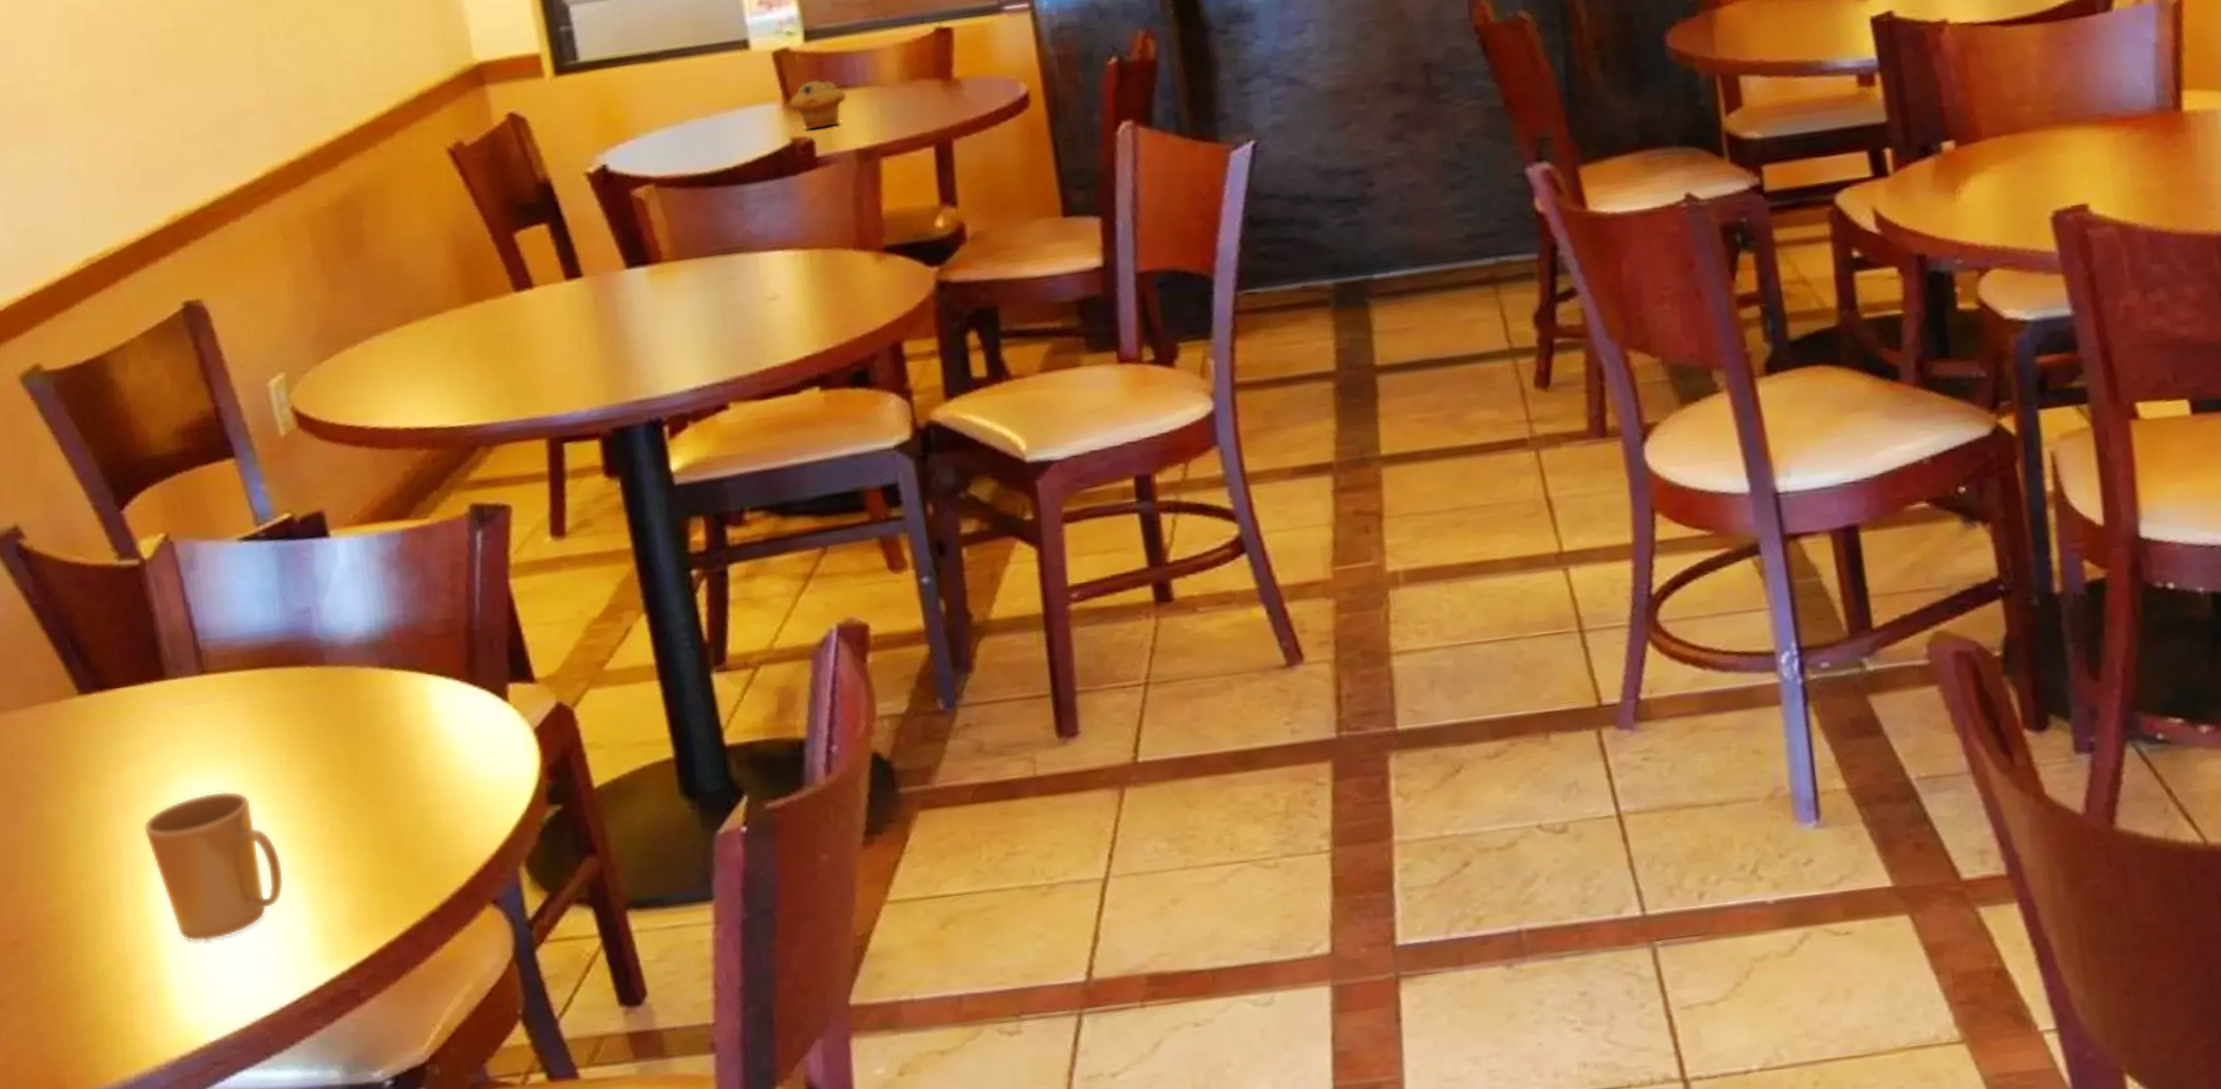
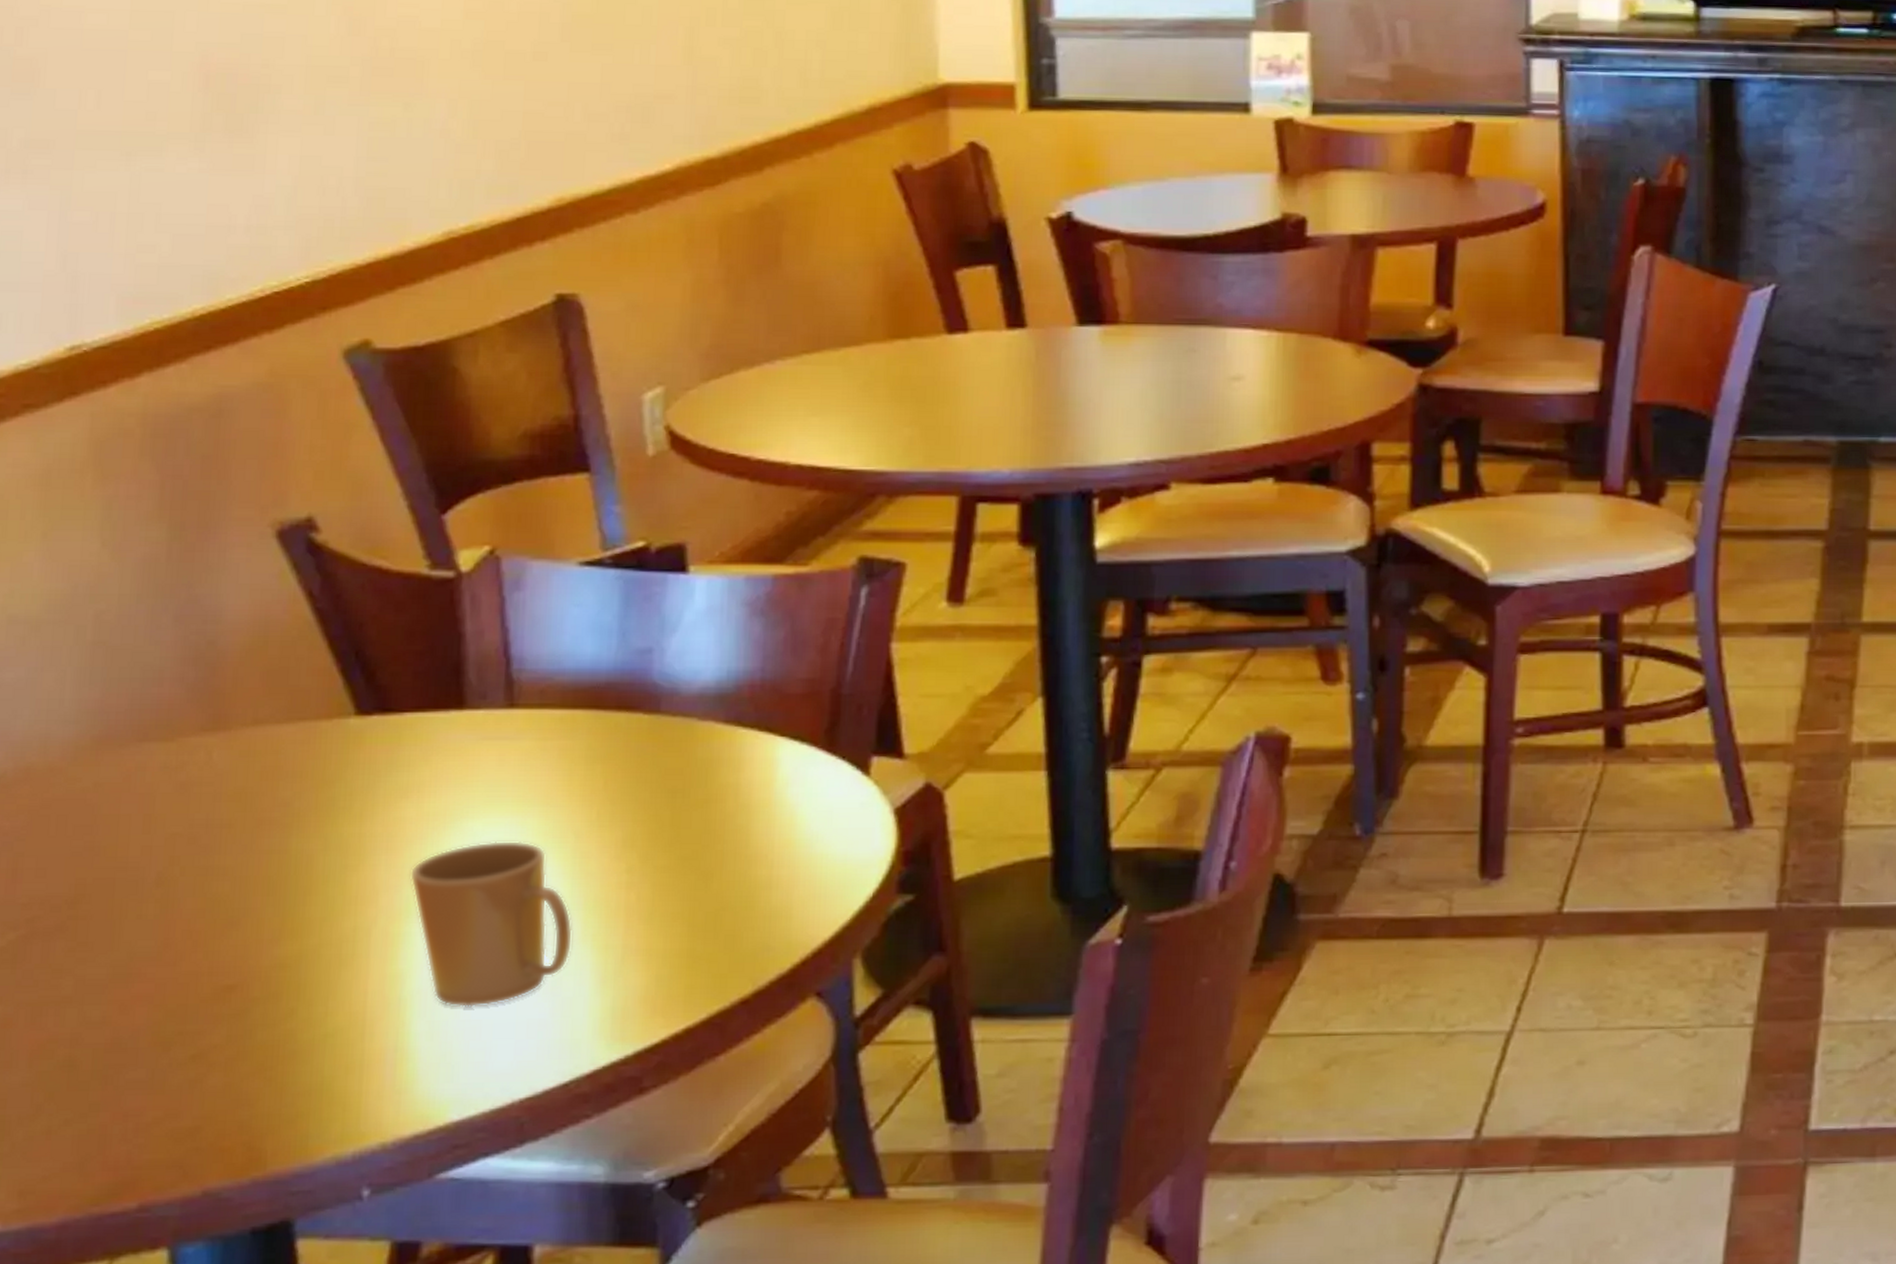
muffin: present [788,79,847,129] -> none [1284,156,1350,207]

